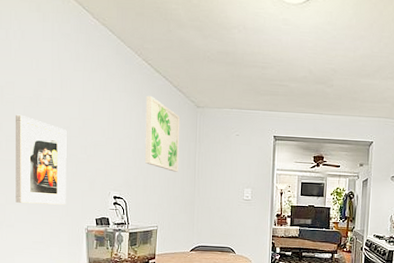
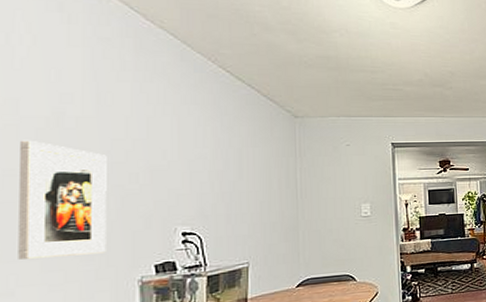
wall art: present [144,95,181,172] -> none [225,107,275,194]

